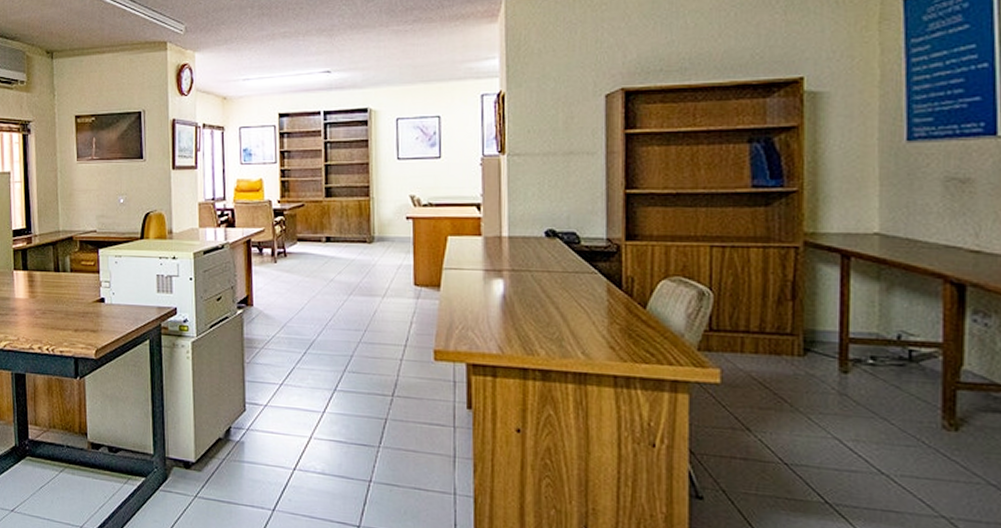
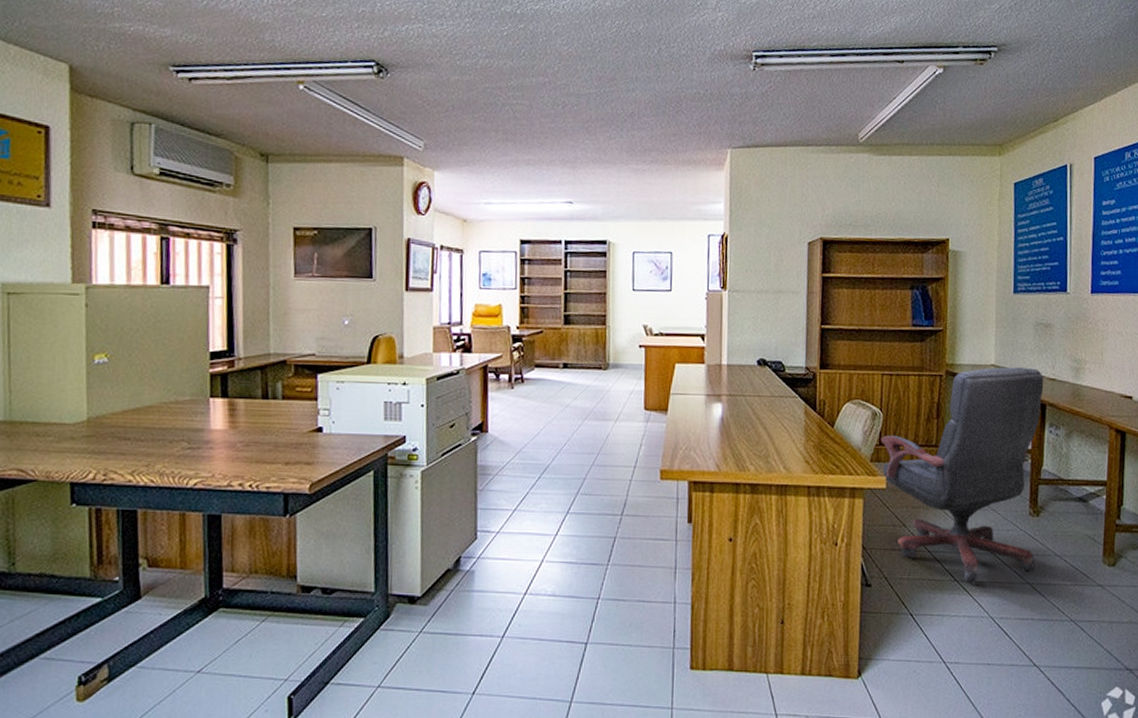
office chair: none [711,235,962,510] -> present [881,366,1044,584]

